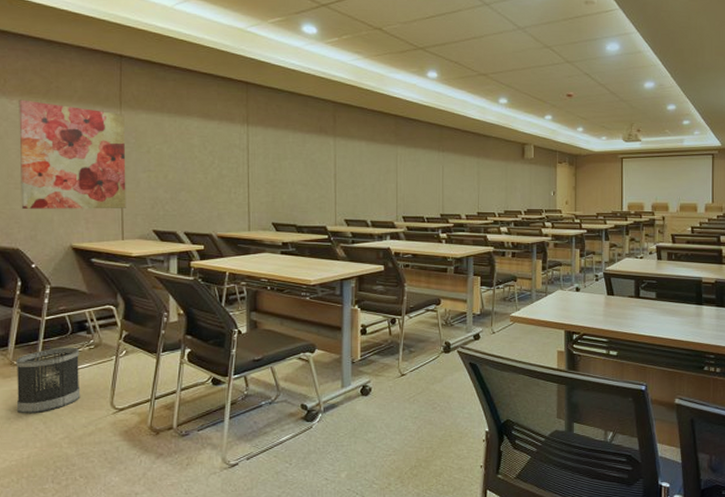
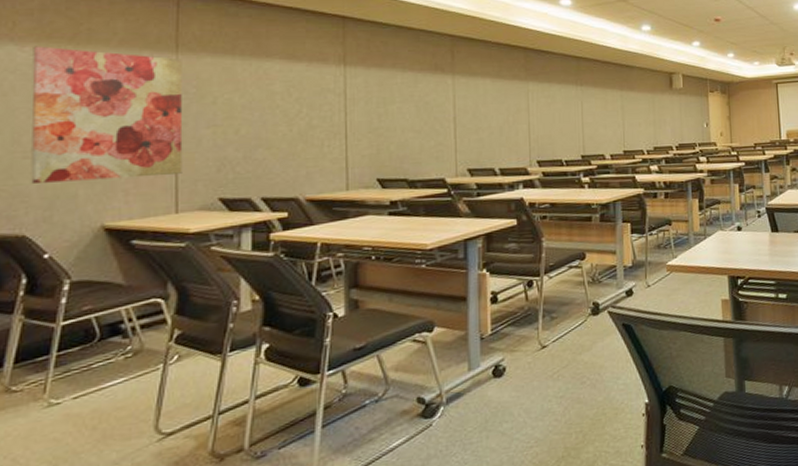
wastebasket: present [16,347,81,414] -> none [12,358,111,458]

